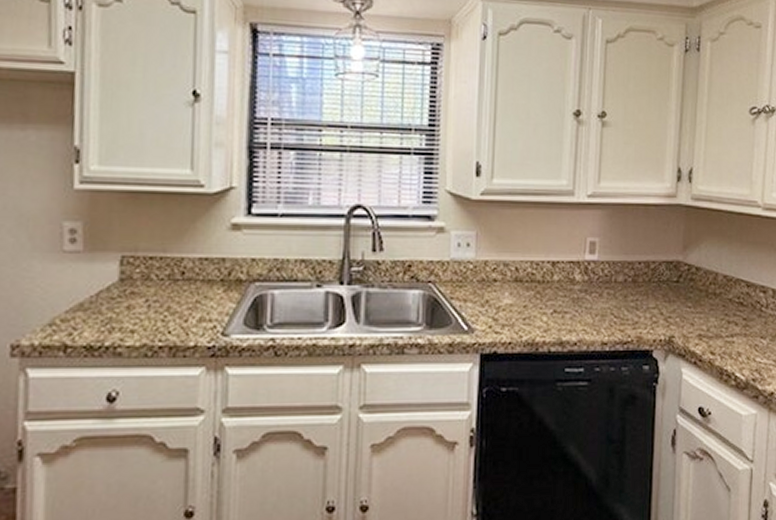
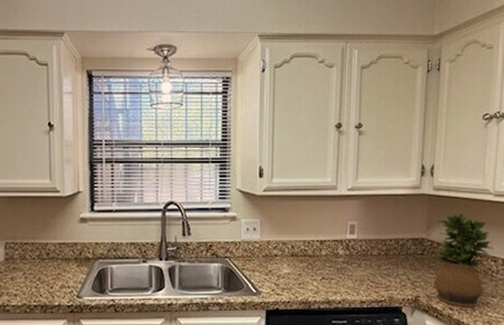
potted plant: none [691,229,764,351] -> present [433,212,495,307]

